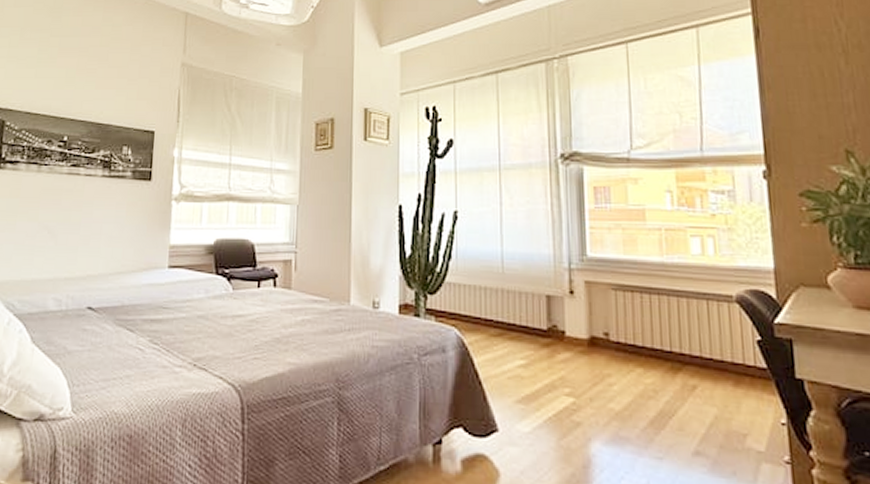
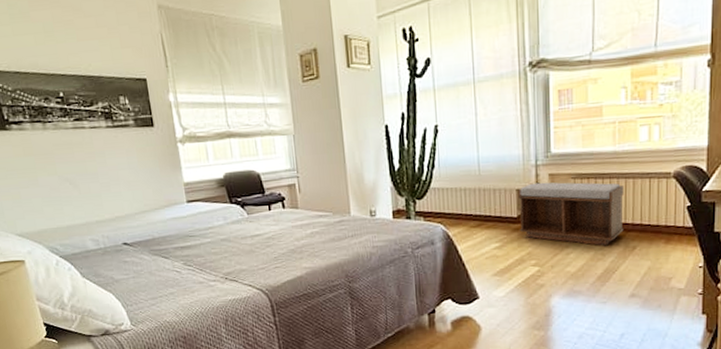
bench: none [549,290,680,380] -> present [518,182,624,246]

